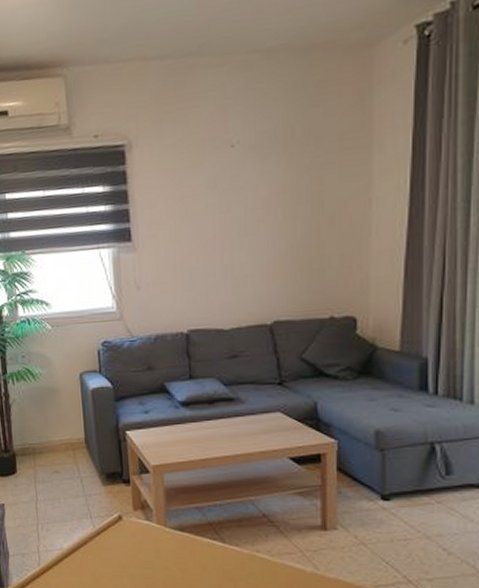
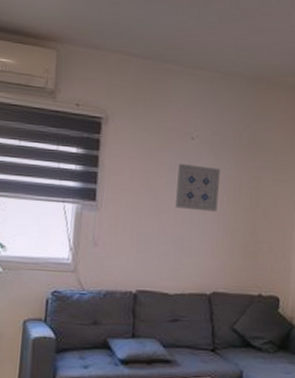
wall art: none [219,176,272,233] -> present [174,164,221,212]

